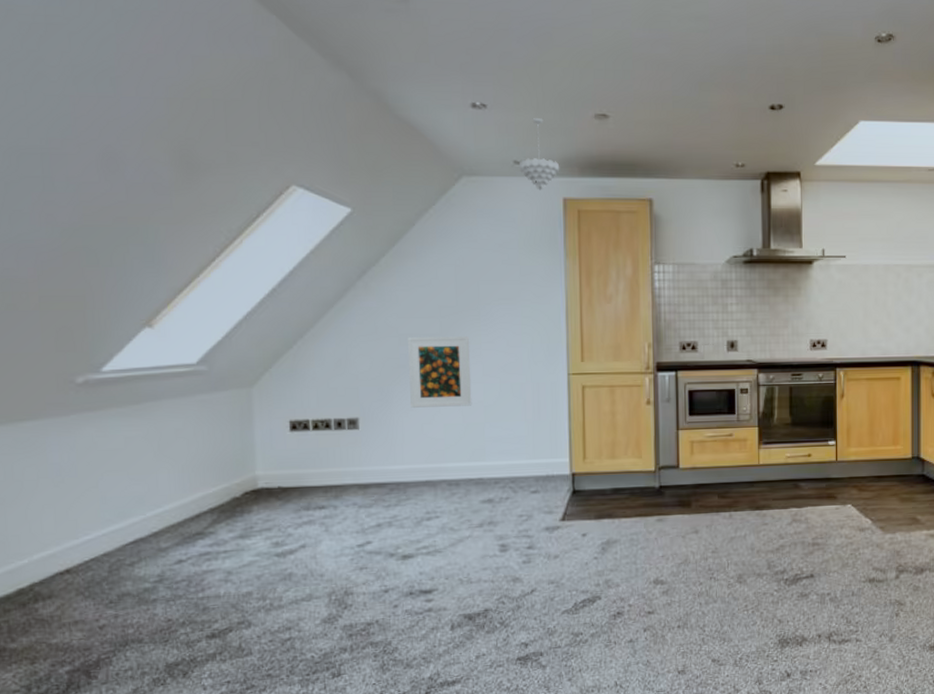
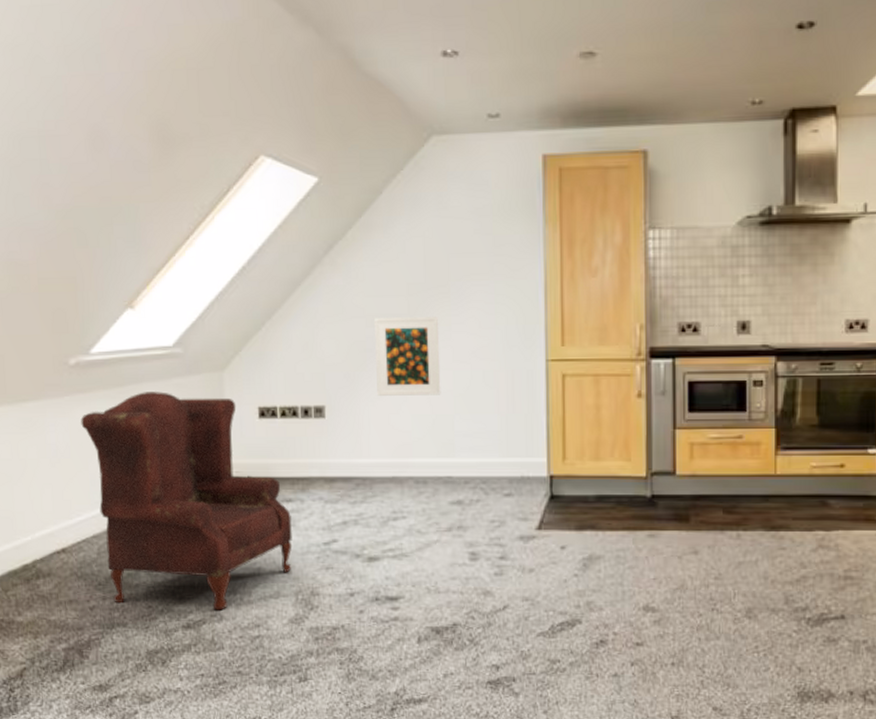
armchair: none [89,408,325,620] -> present [81,392,293,611]
pendant light: present [520,118,560,190] -> none [494,62,539,147]

